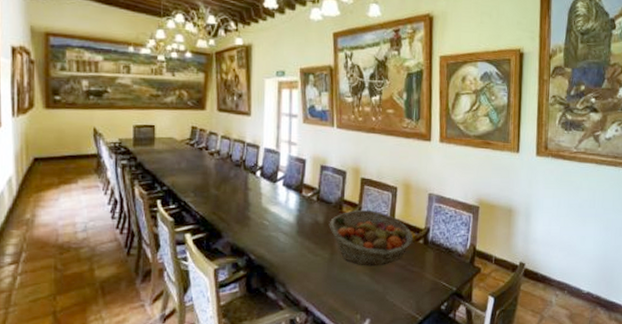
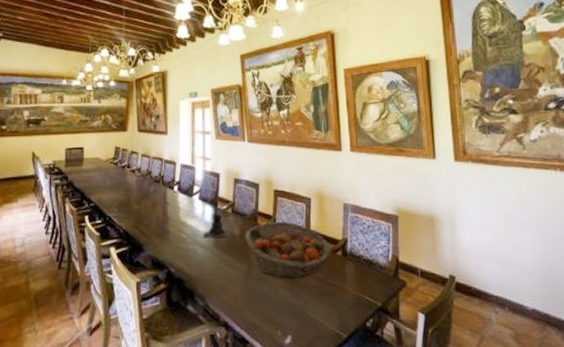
candle holder: none [286,173,311,225] -> present [203,187,227,237]

